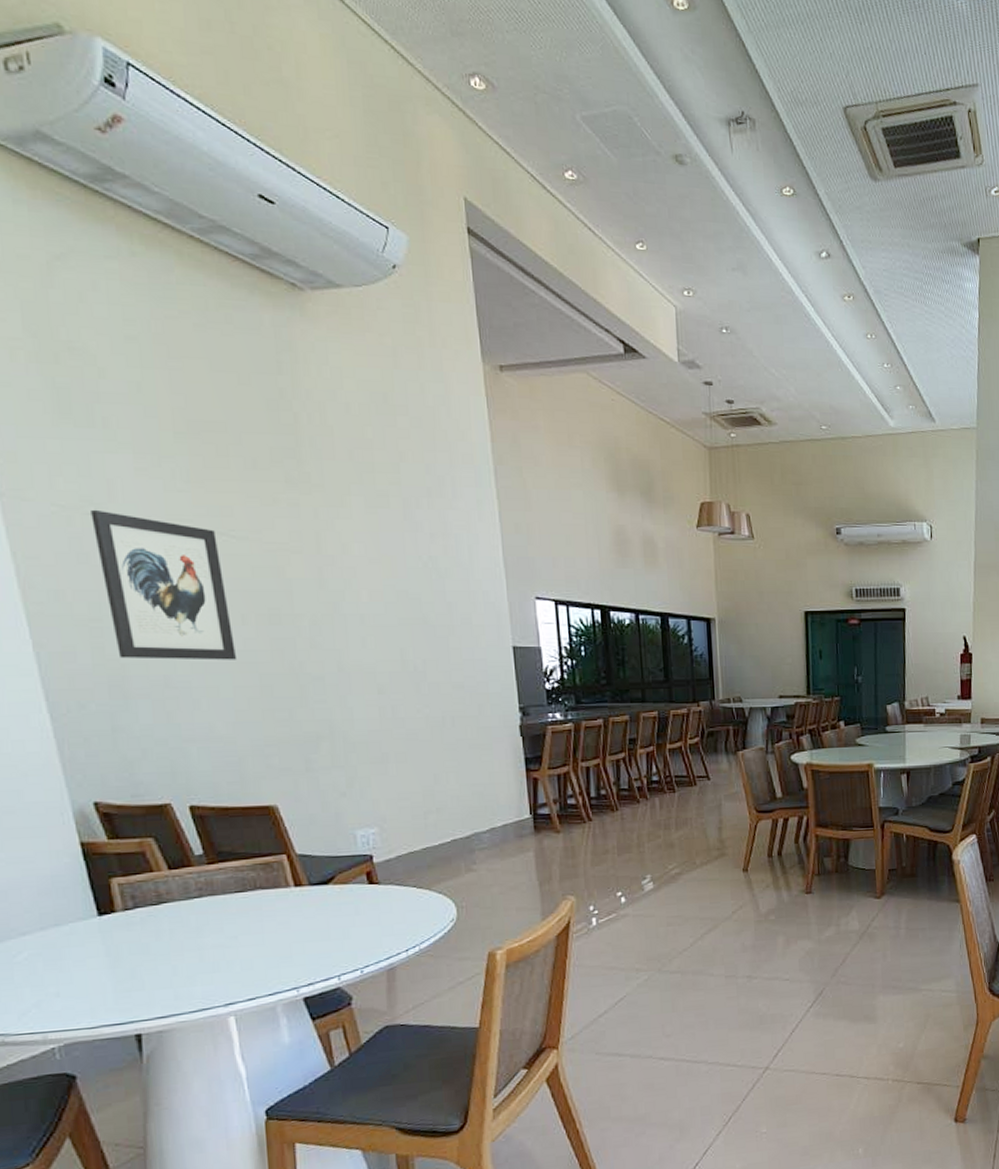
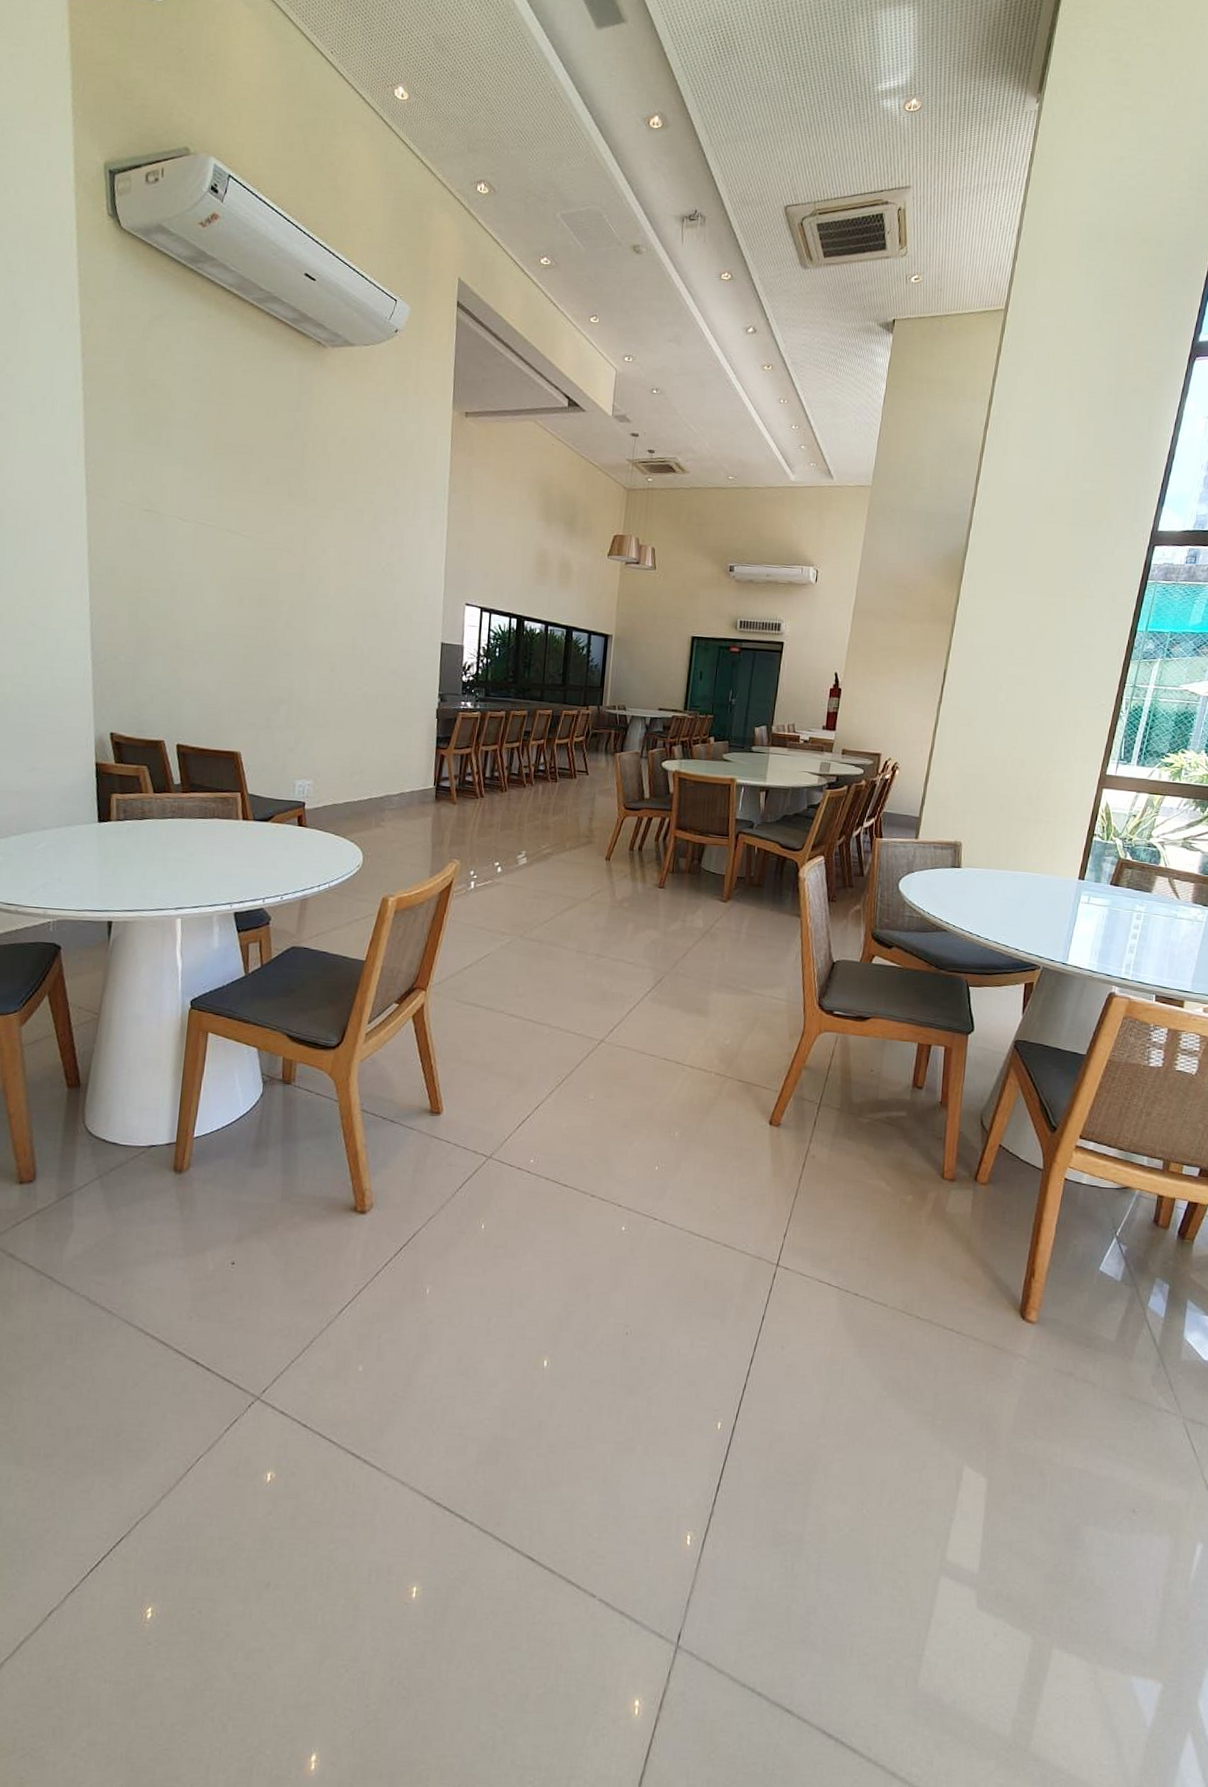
wall art: present [91,509,238,661] -> none [146,507,232,633]

